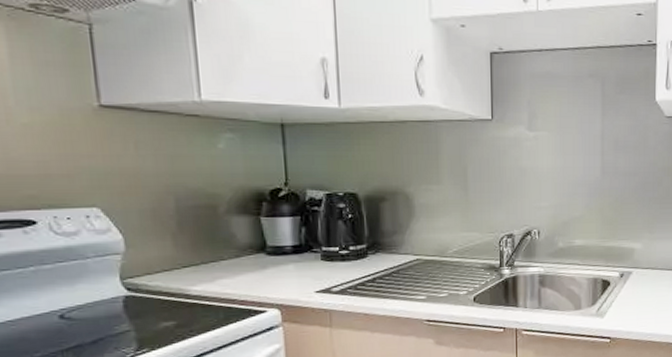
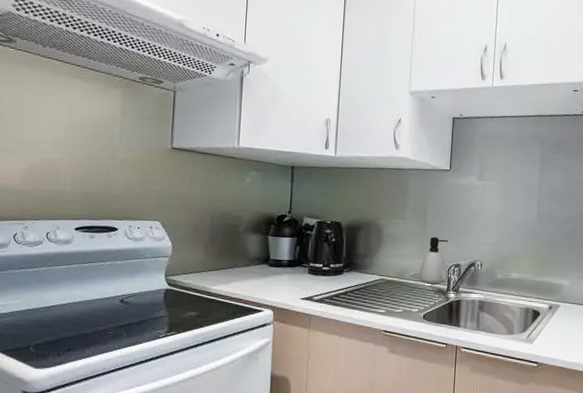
soap dispenser: none [464,203,497,262] -> present [419,236,449,285]

